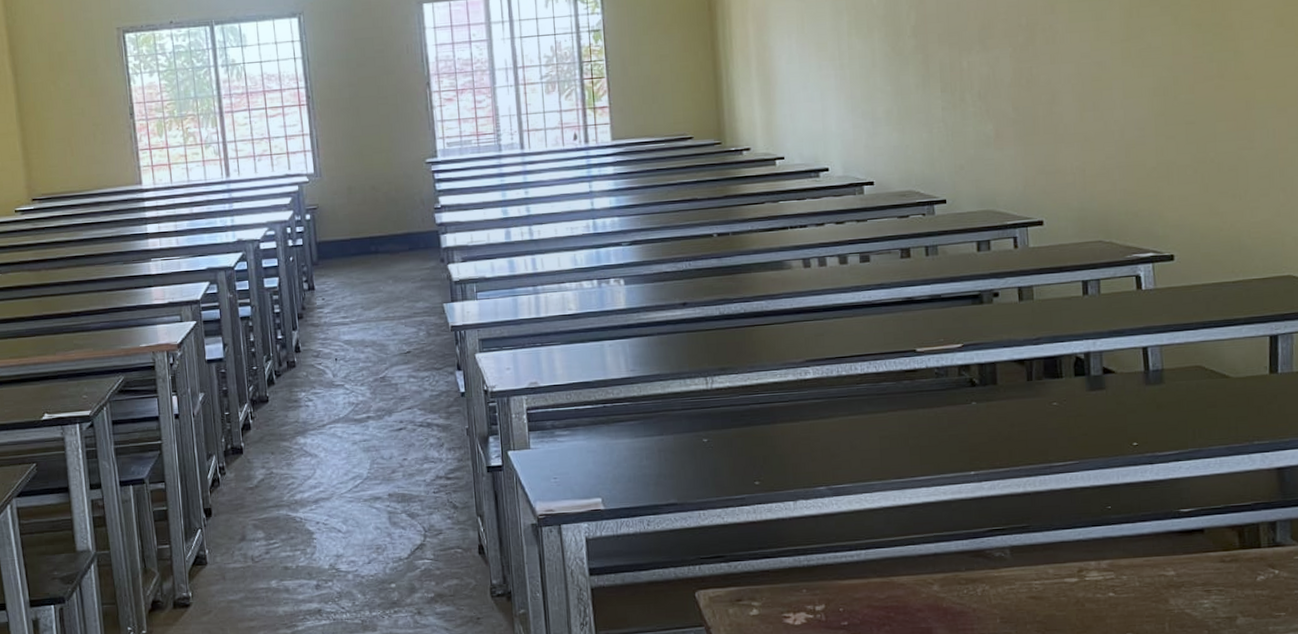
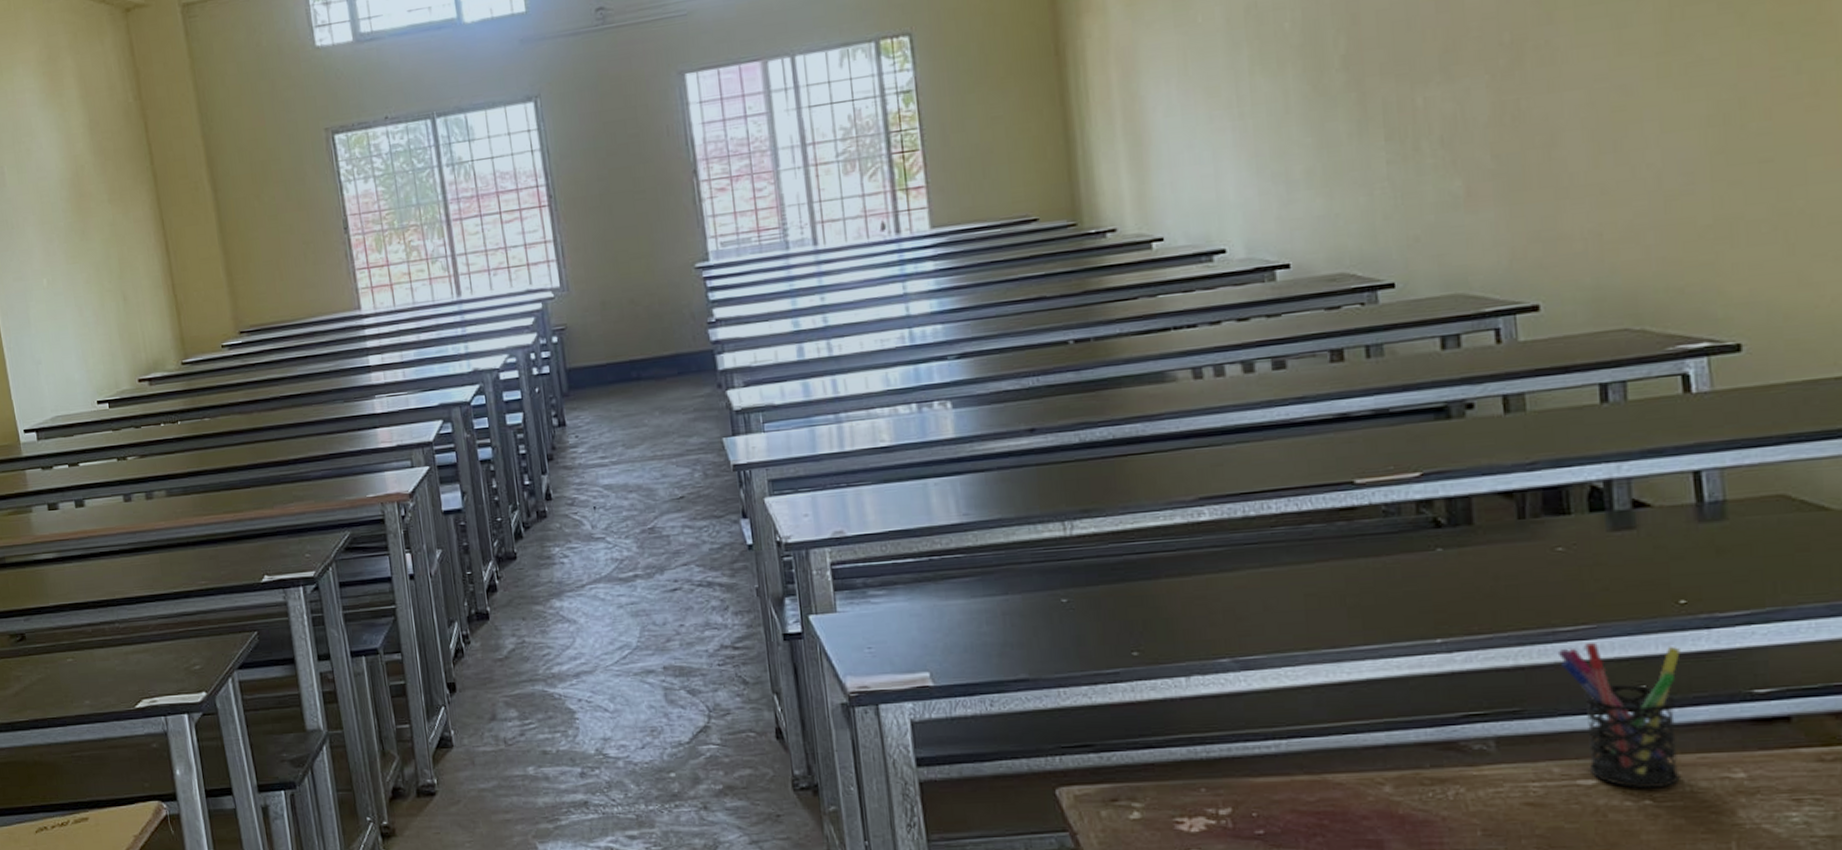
pen holder: none [1052,475,1133,585] -> present [1557,643,1681,789]

